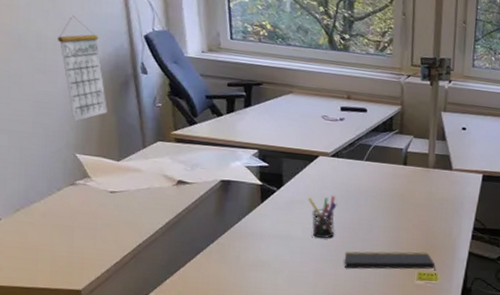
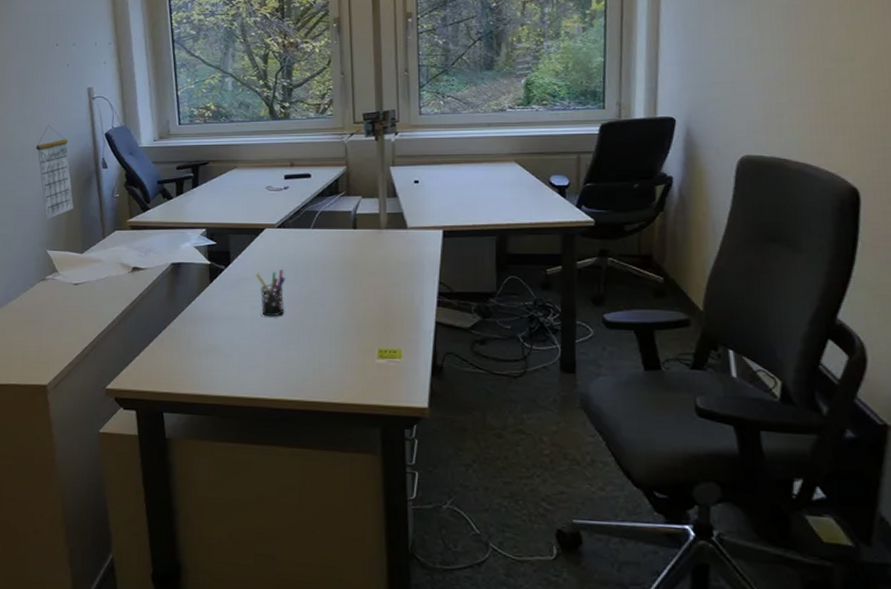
notepad: present [344,251,436,278] -> none [296,325,399,355]

